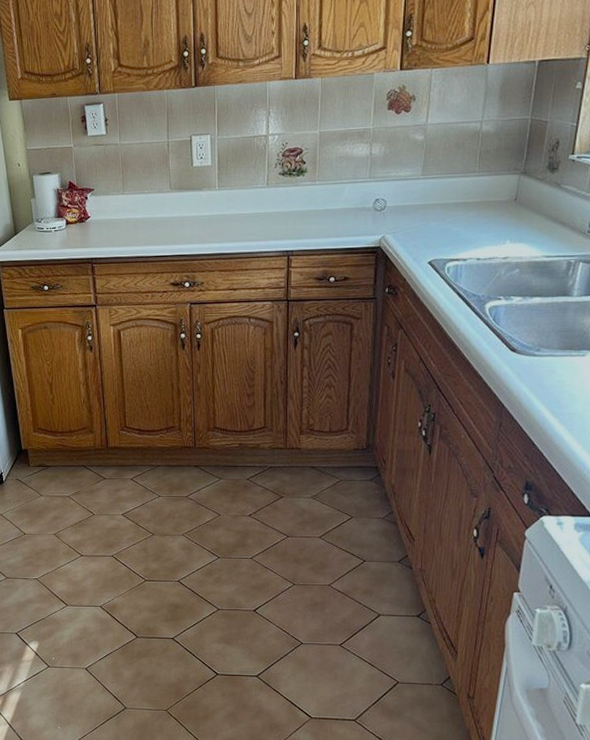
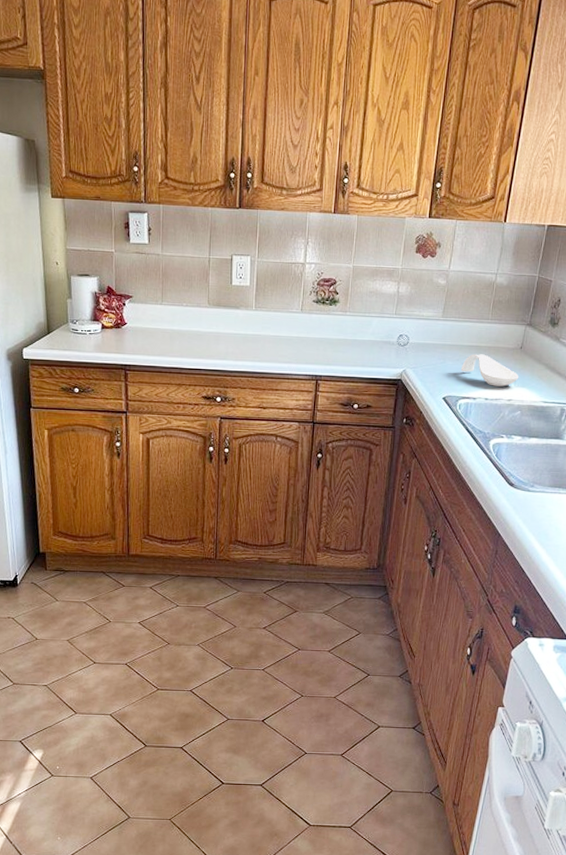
spoon rest: none [447,210,514,245] -> present [461,354,518,387]

